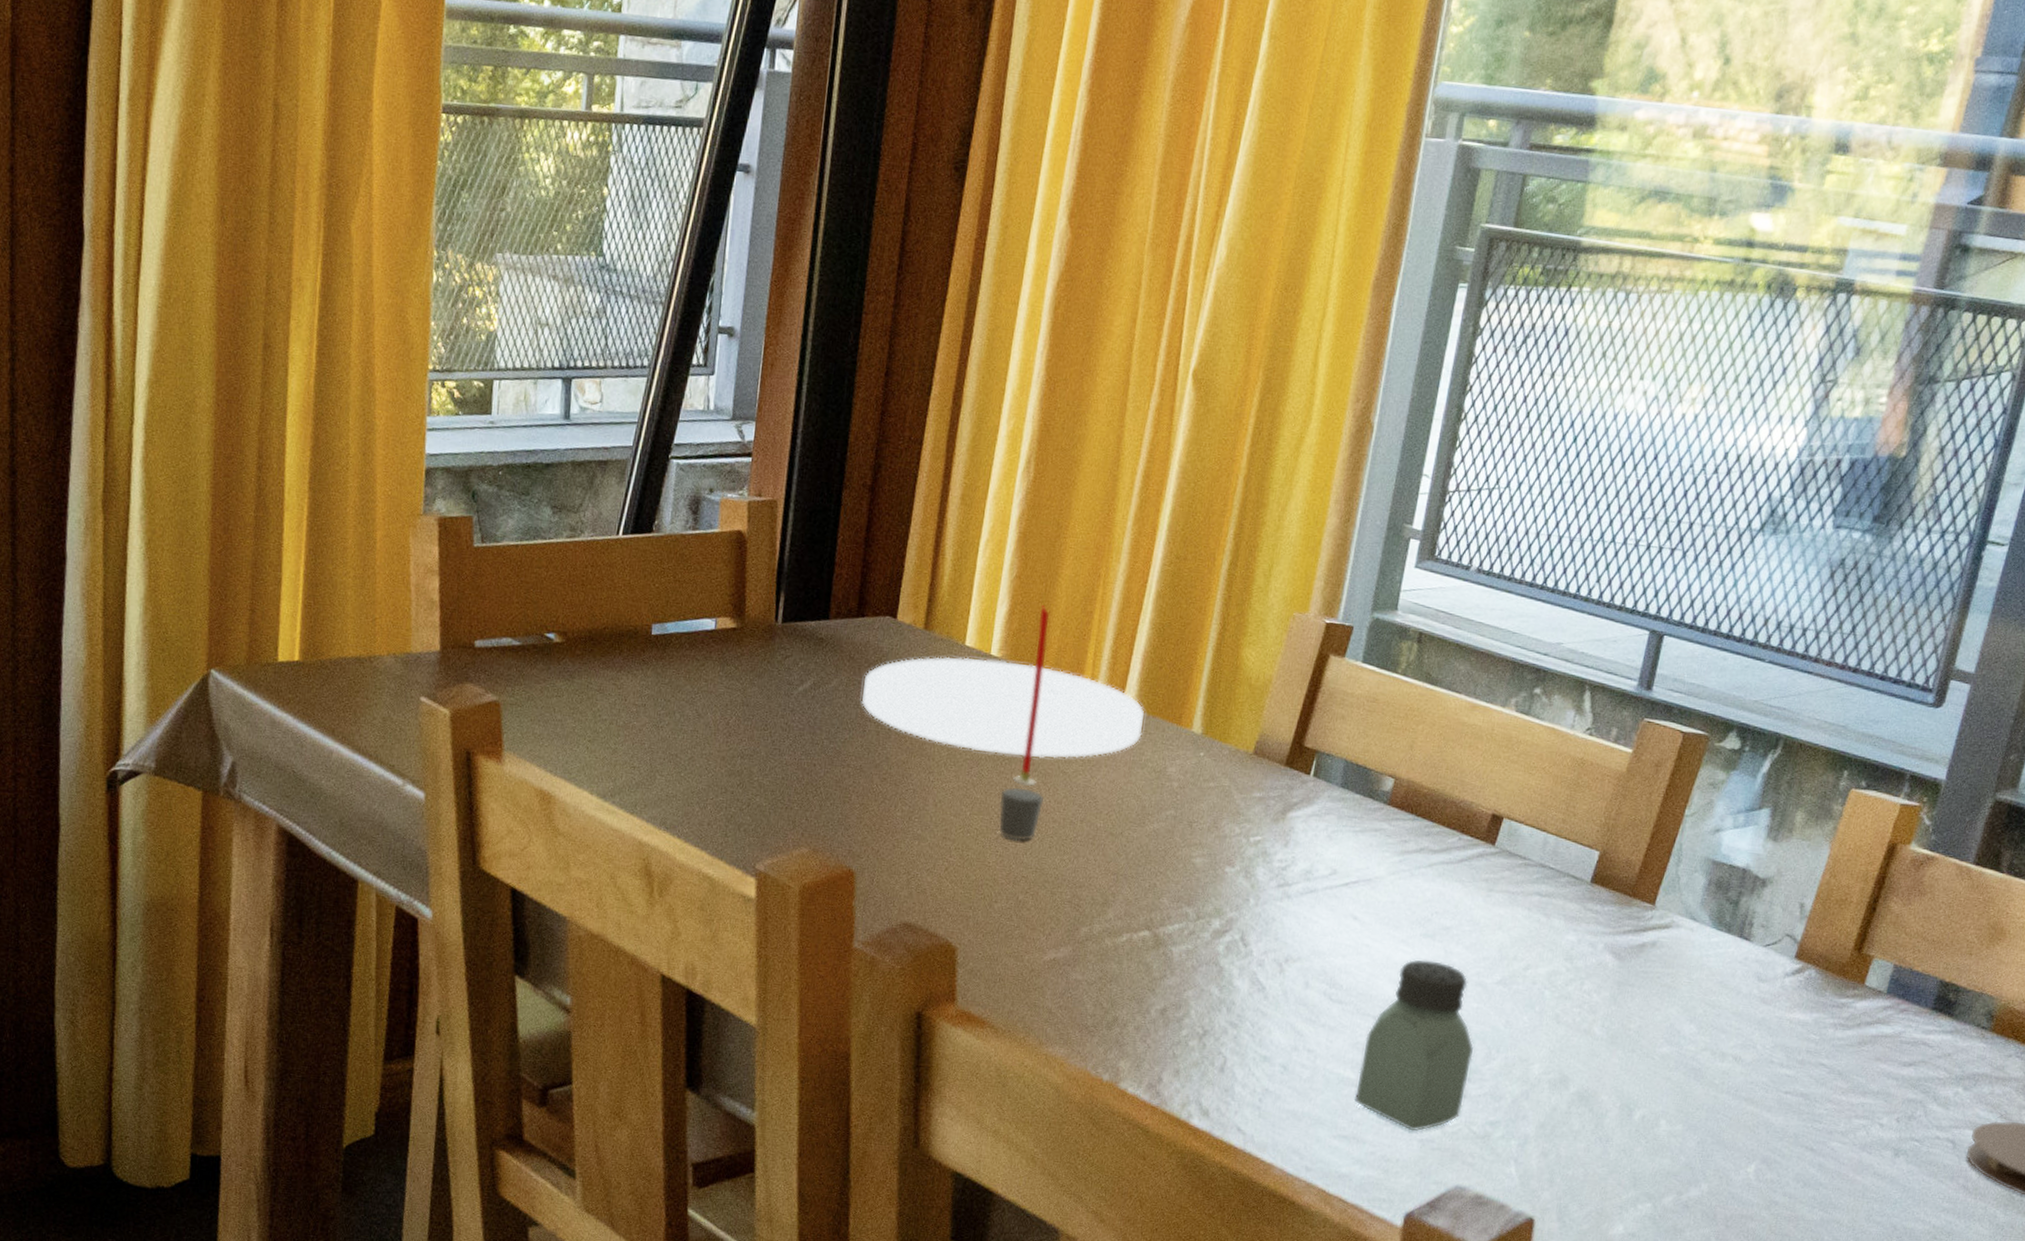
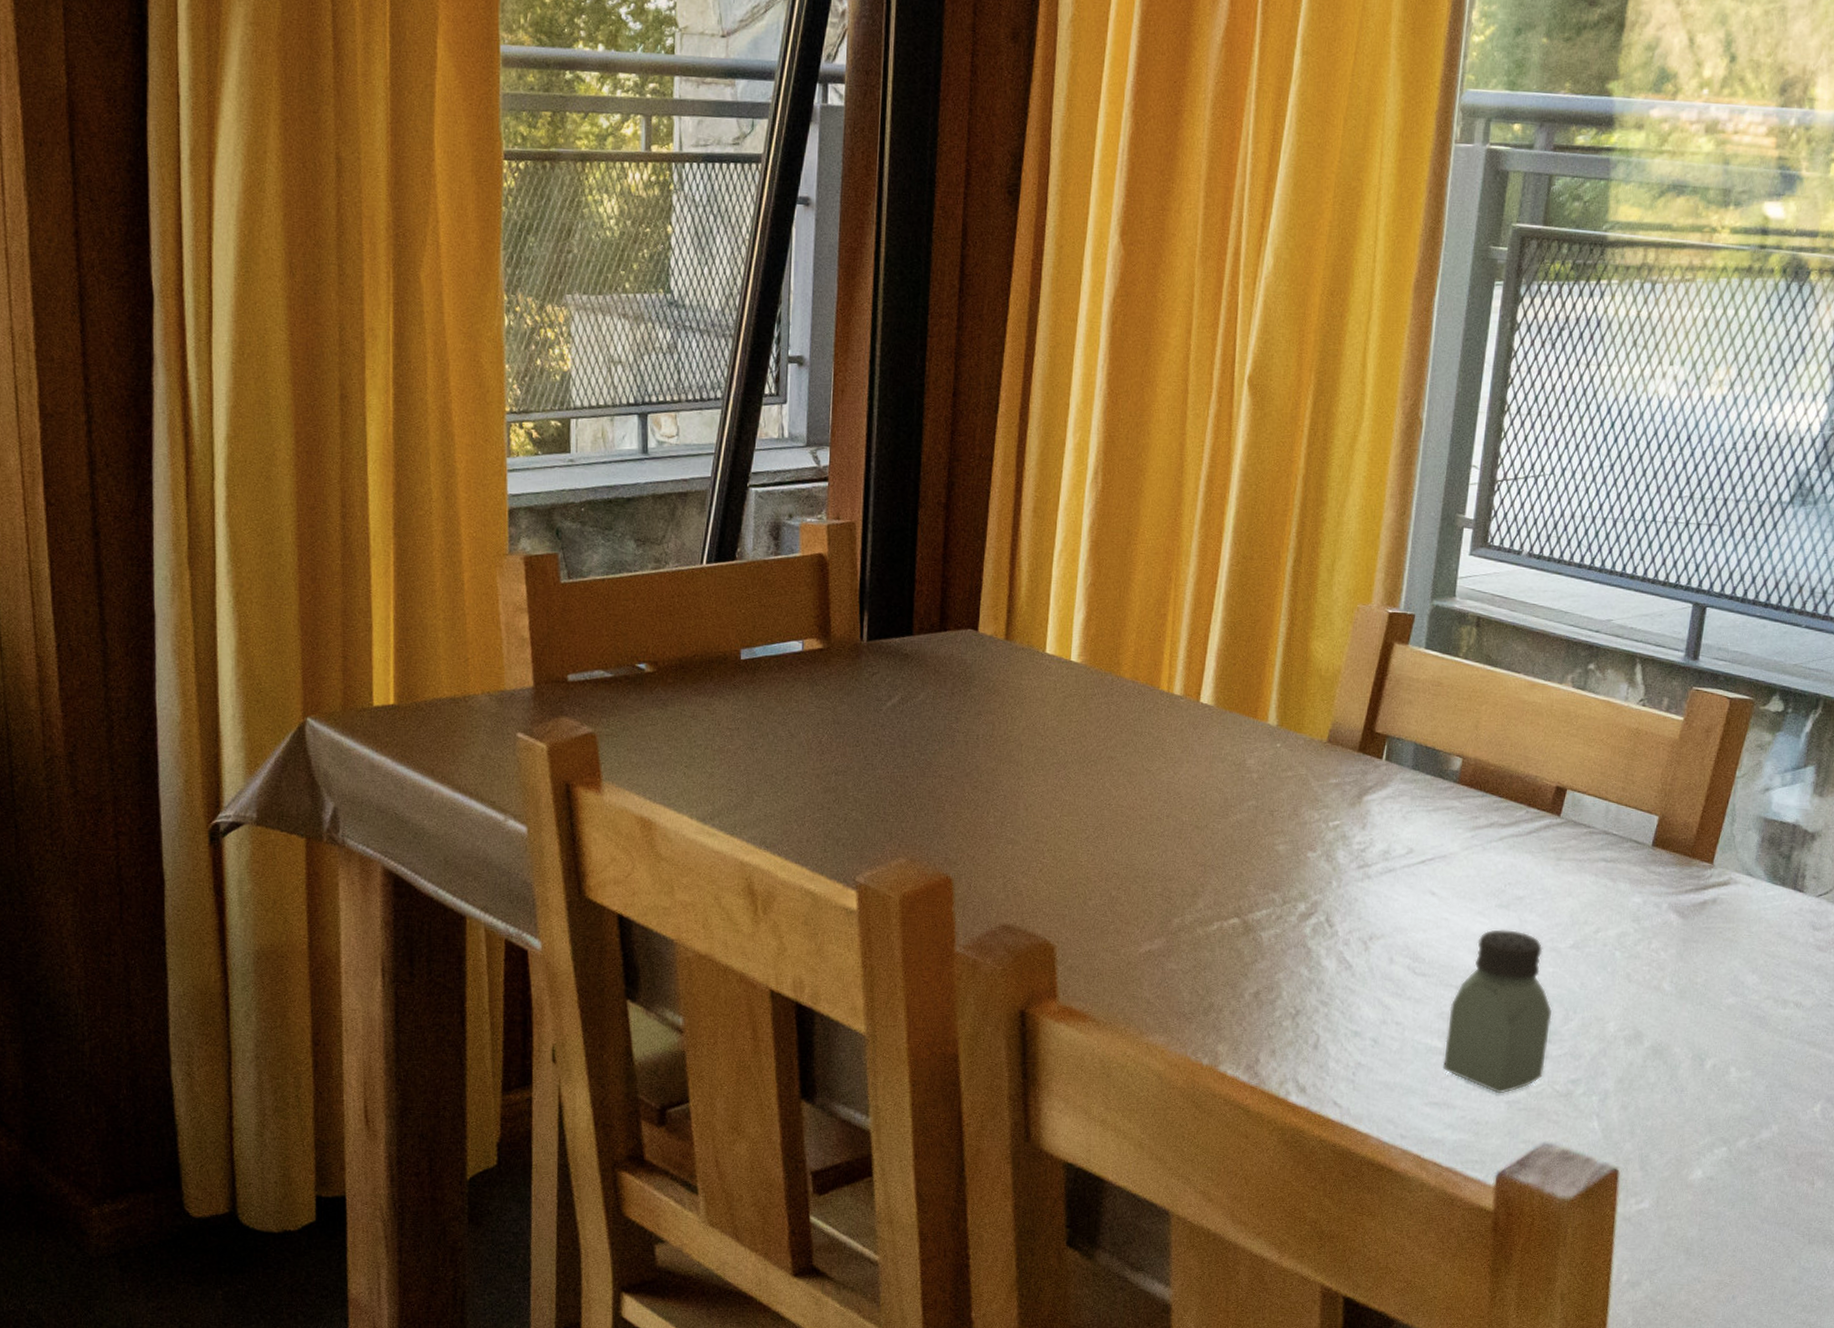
plate: present [861,656,1144,759] -> none [948,664,1221,759]
candle: present [999,606,1050,840] -> none [1088,611,1131,839]

